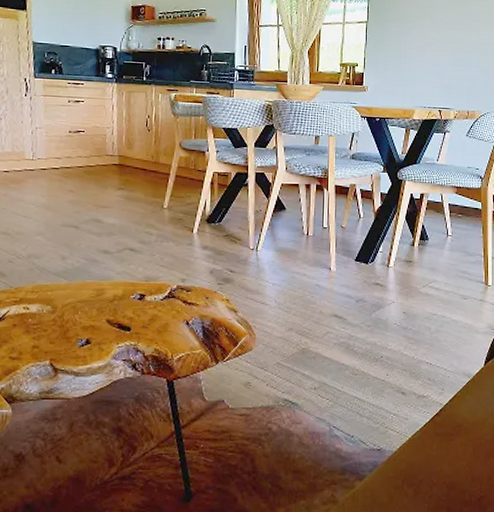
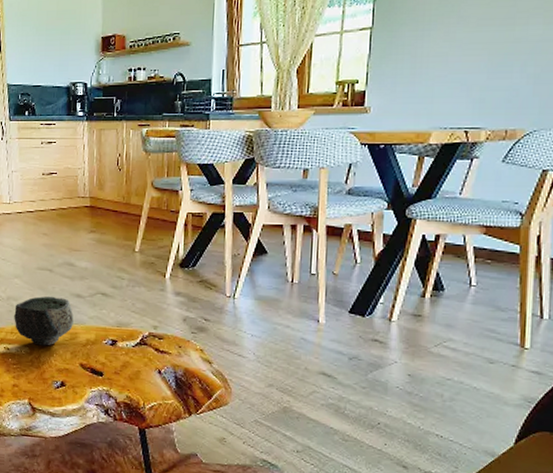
ceramic bowl: none [35,252,100,304] -> present [14,296,74,346]

